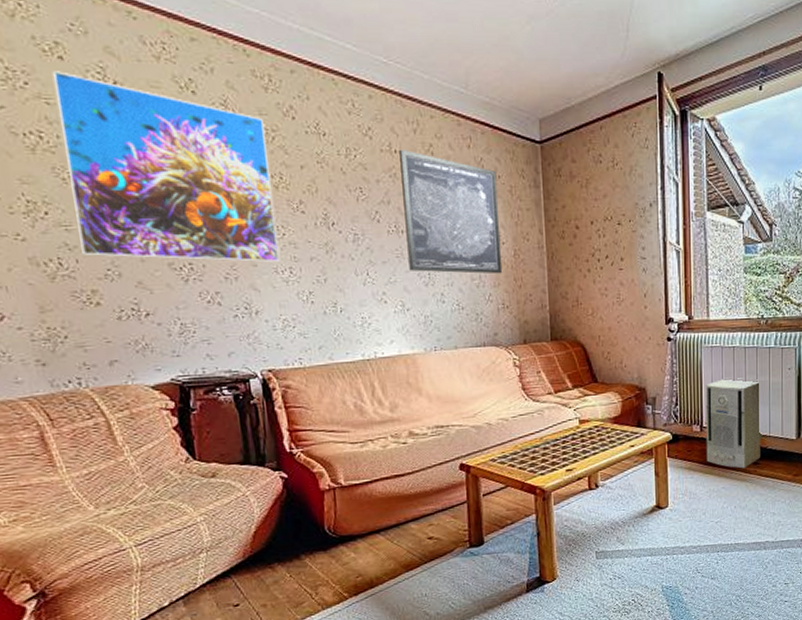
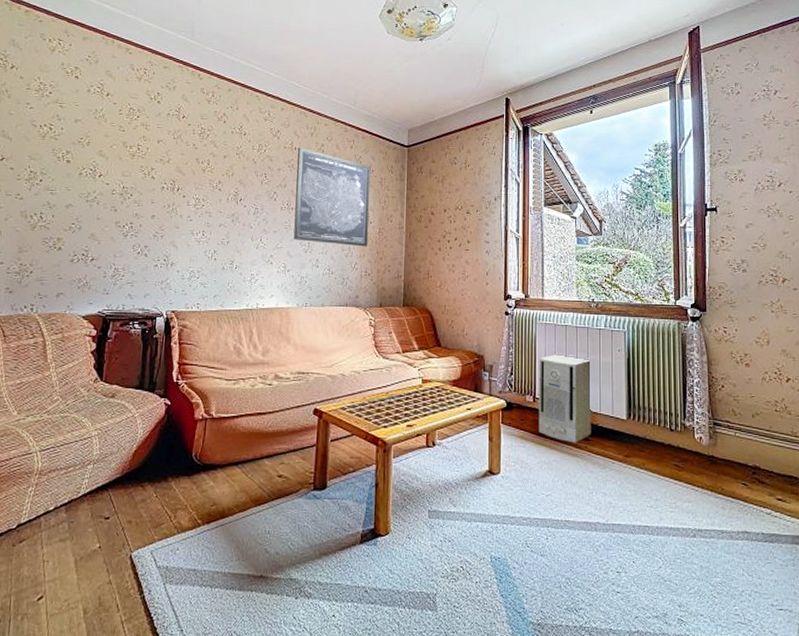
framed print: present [52,71,281,263] -> none [58,85,203,227]

